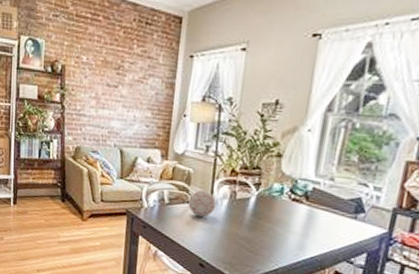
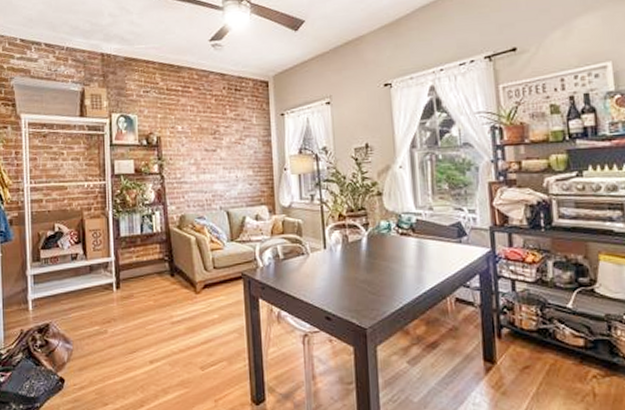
decorative ball: present [188,189,217,218] -> none [303,238,331,267]

